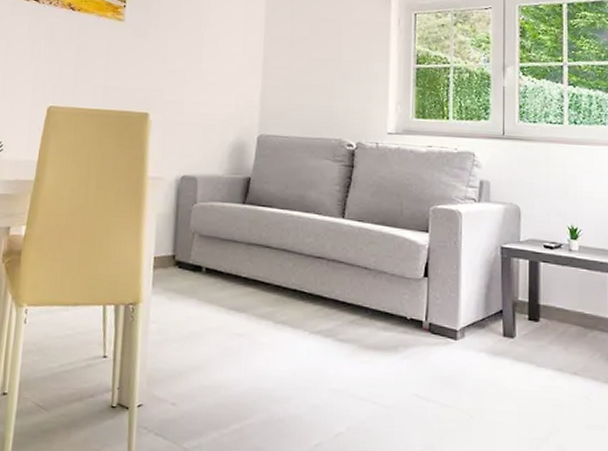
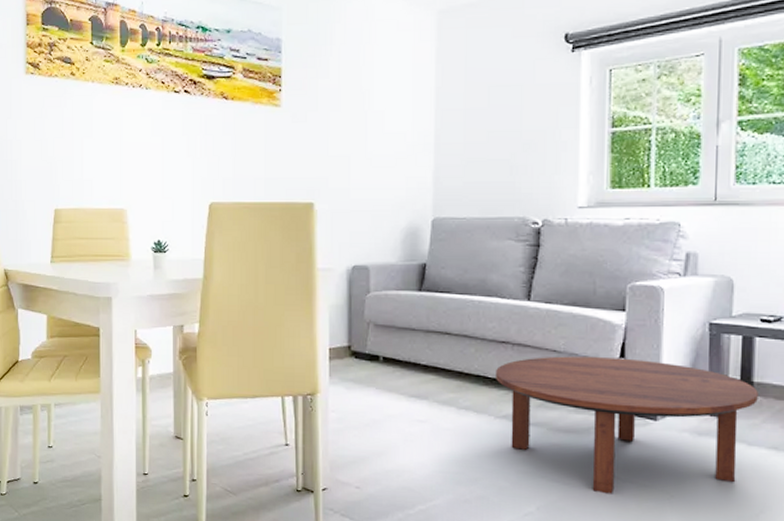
coffee table: none [311,273,544,414] -> present [496,356,758,494]

